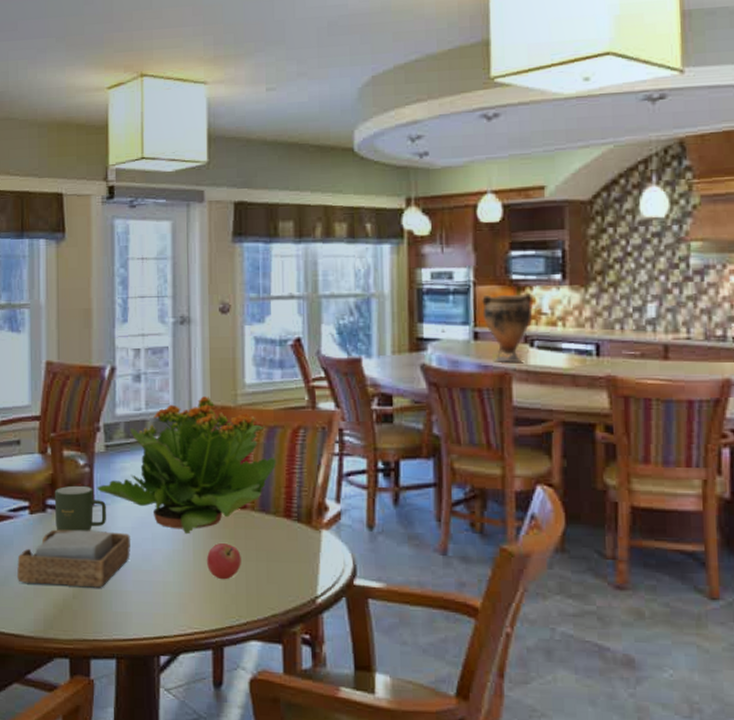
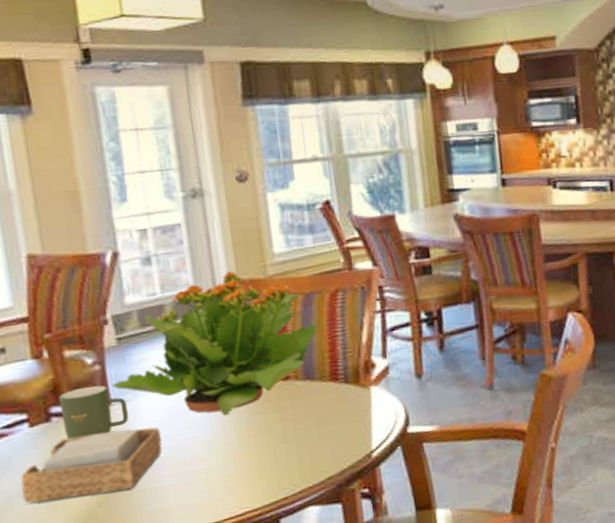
fruit: present [206,543,241,580] -> none [250,417,290,455]
vase: present [482,293,534,362] -> none [506,138,554,205]

